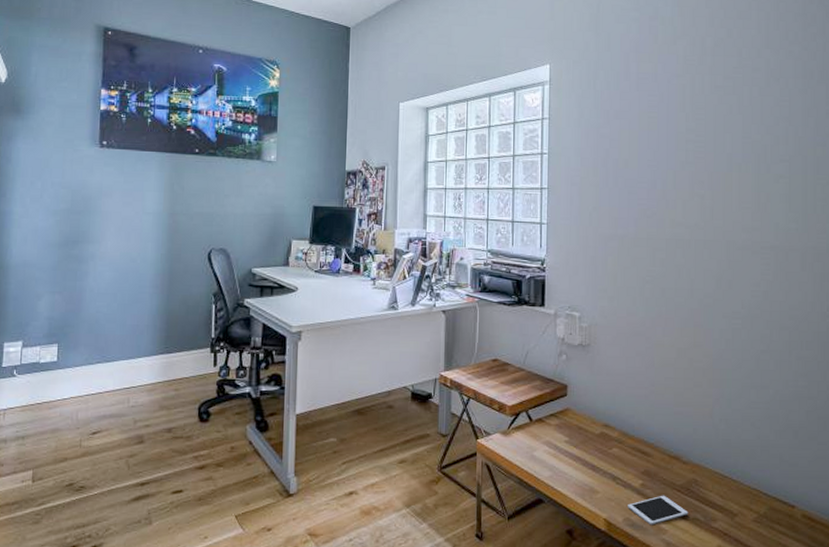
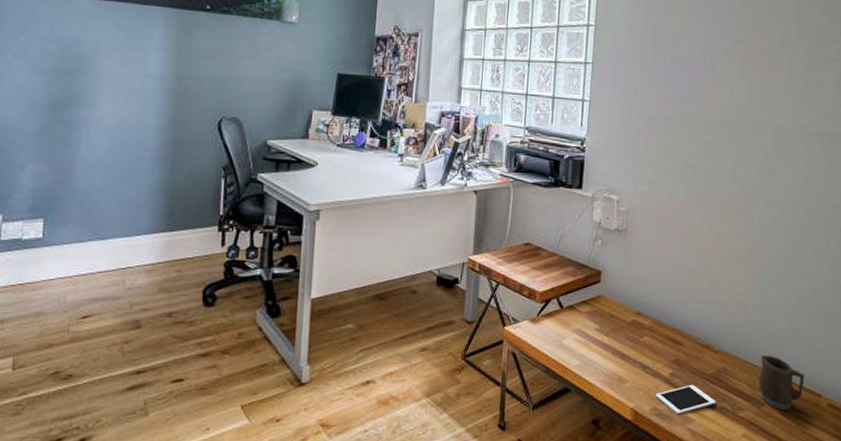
mug: none [730,465,776,520] -> present [758,355,804,409]

